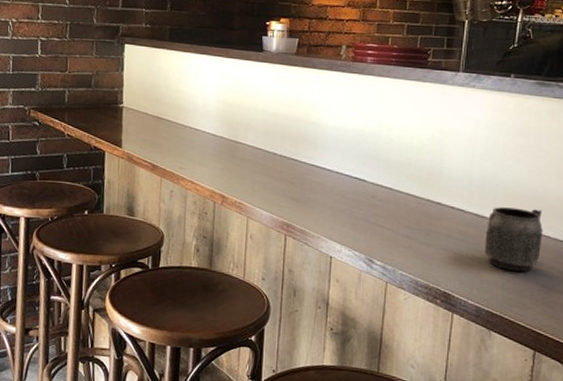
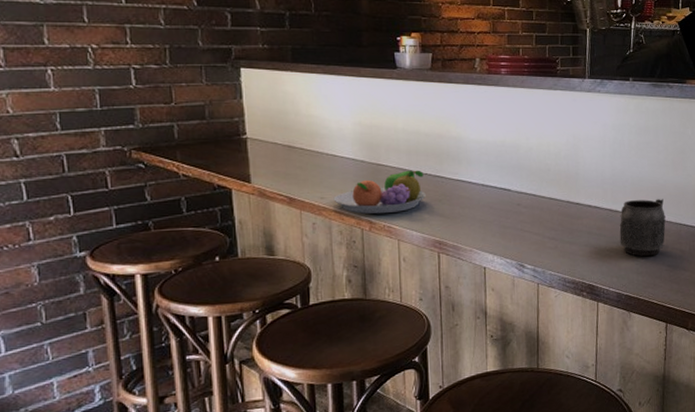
fruit bowl: none [191,150,279,190] -> present [333,170,426,215]

